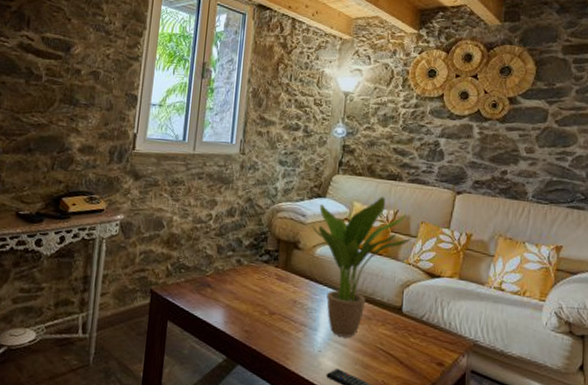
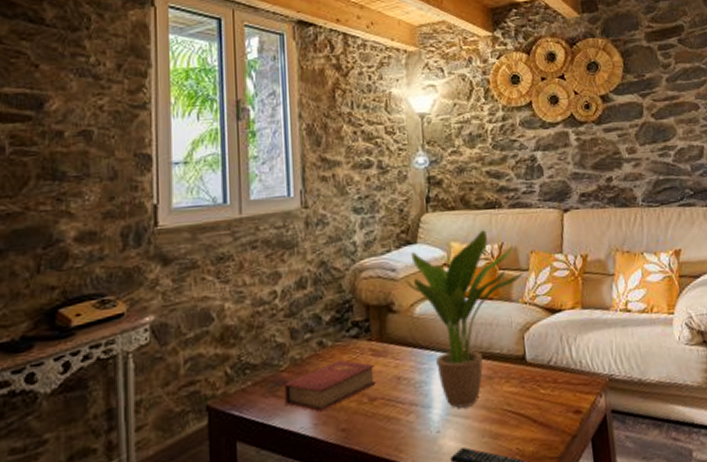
book: none [206,277,278,314] -> present [284,359,376,412]

